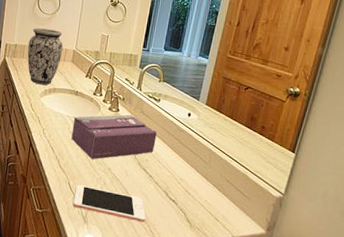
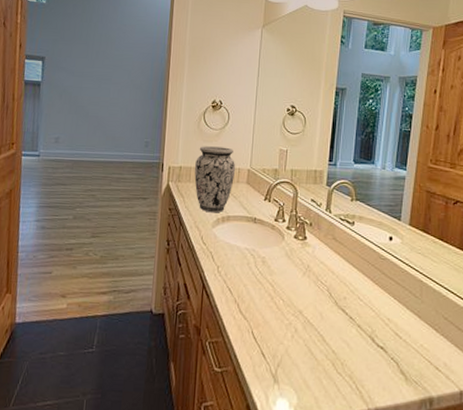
tissue box: present [71,114,157,159] -> none [252,242,354,301]
cell phone: present [73,184,146,223] -> none [259,334,349,379]

